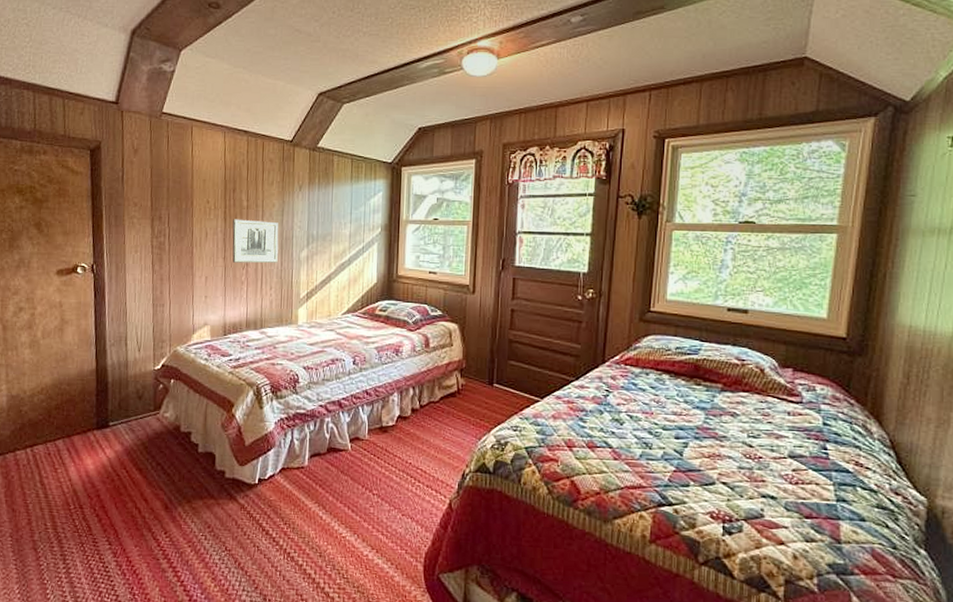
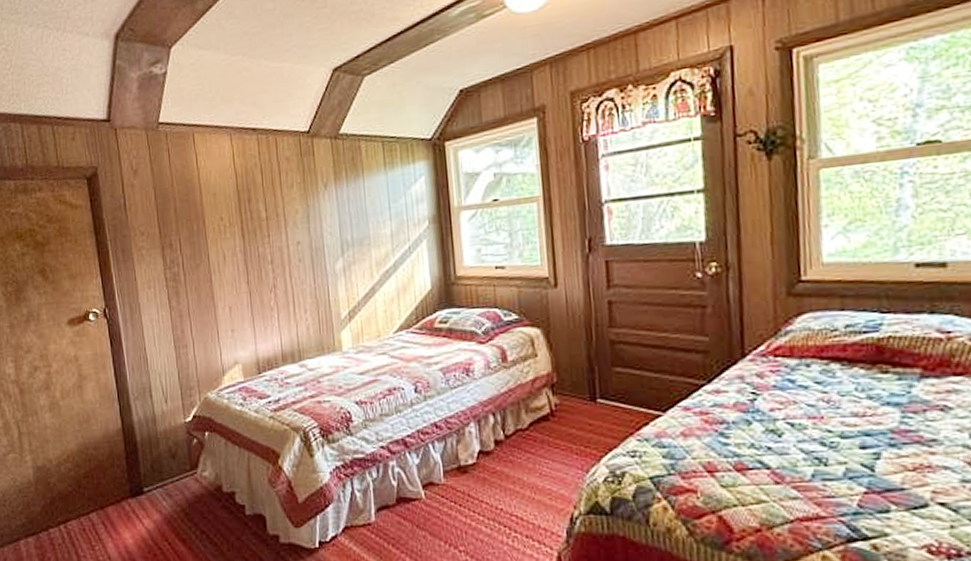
wall art: present [232,219,279,264] -> none [252,231,310,286]

